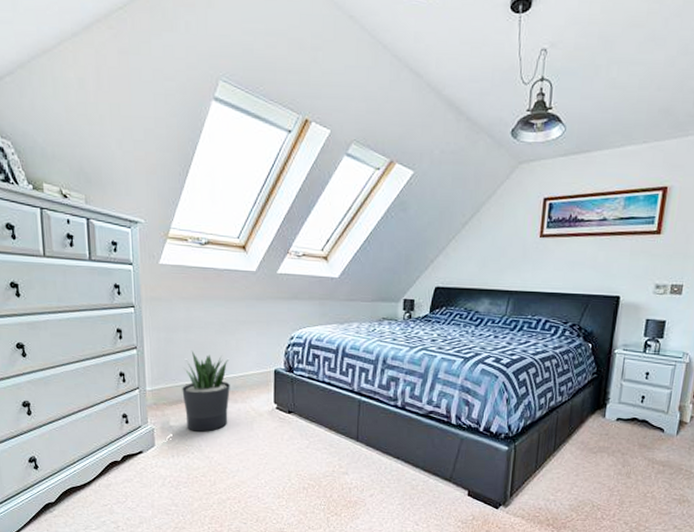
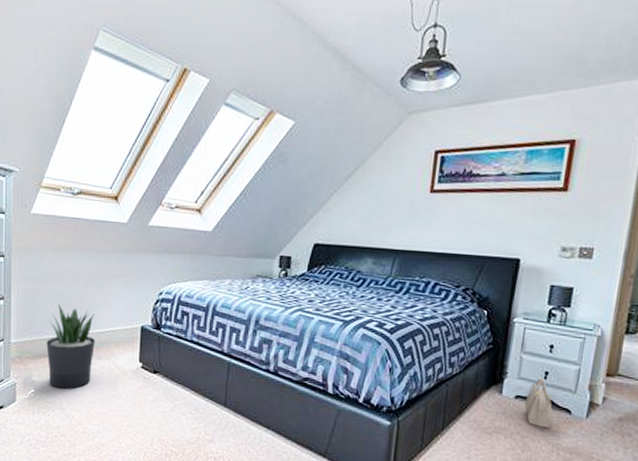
handbag: none [624,402,648,445] -> present [524,378,553,428]

